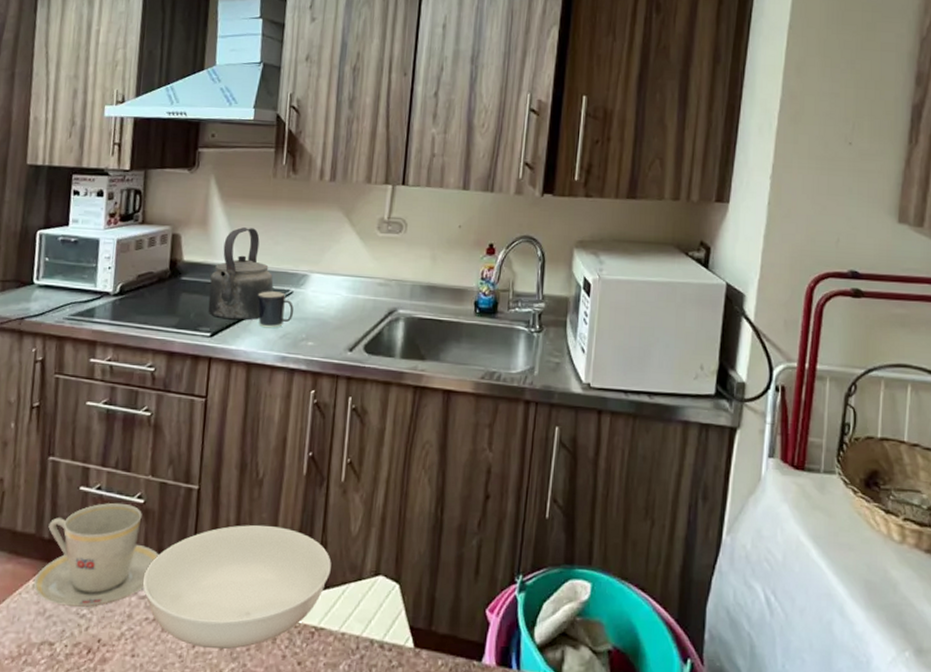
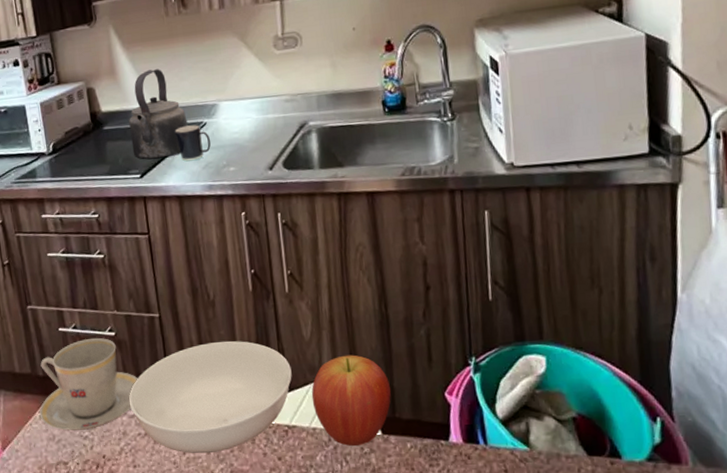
fruit: none [346,557,432,657] -> present [311,354,391,446]

